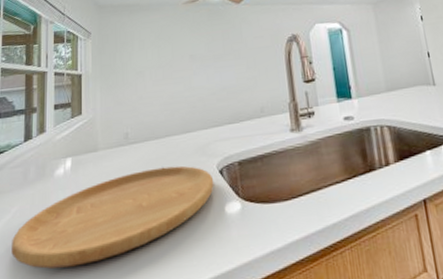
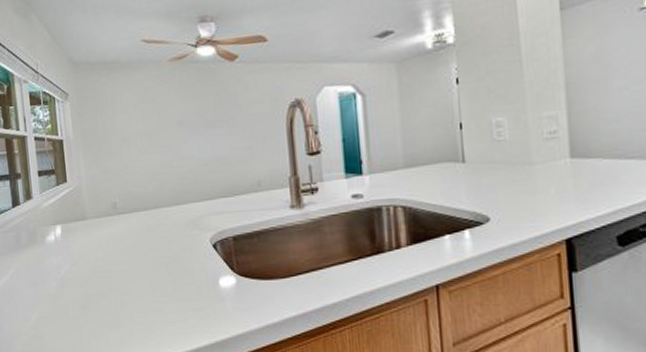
cutting board: present [11,165,214,269] -> none [12,238,208,326]

